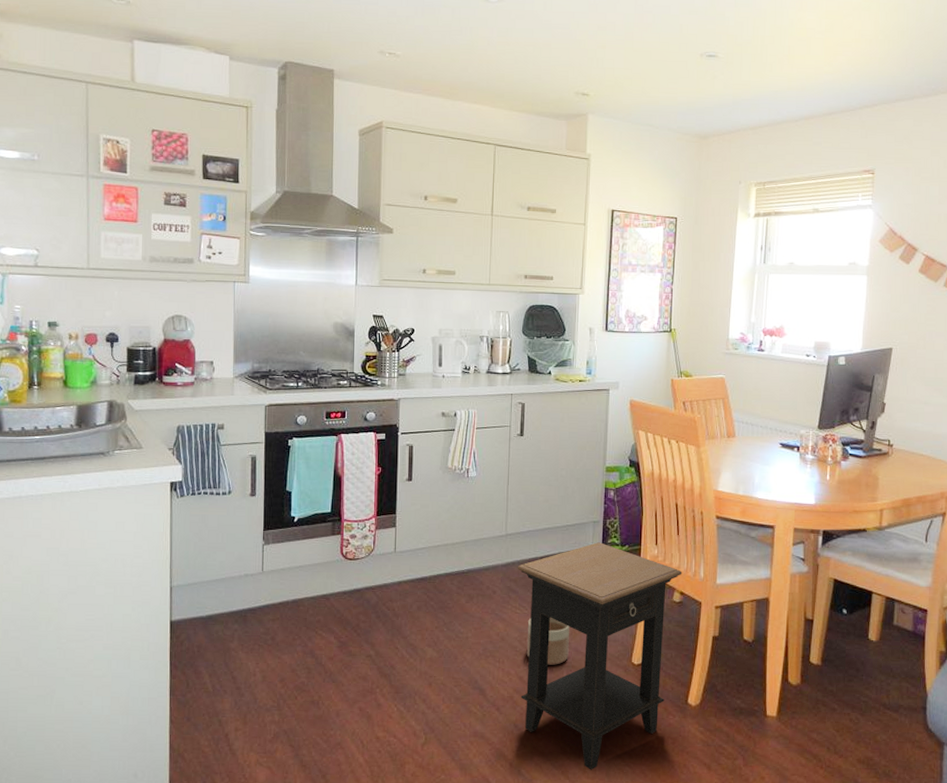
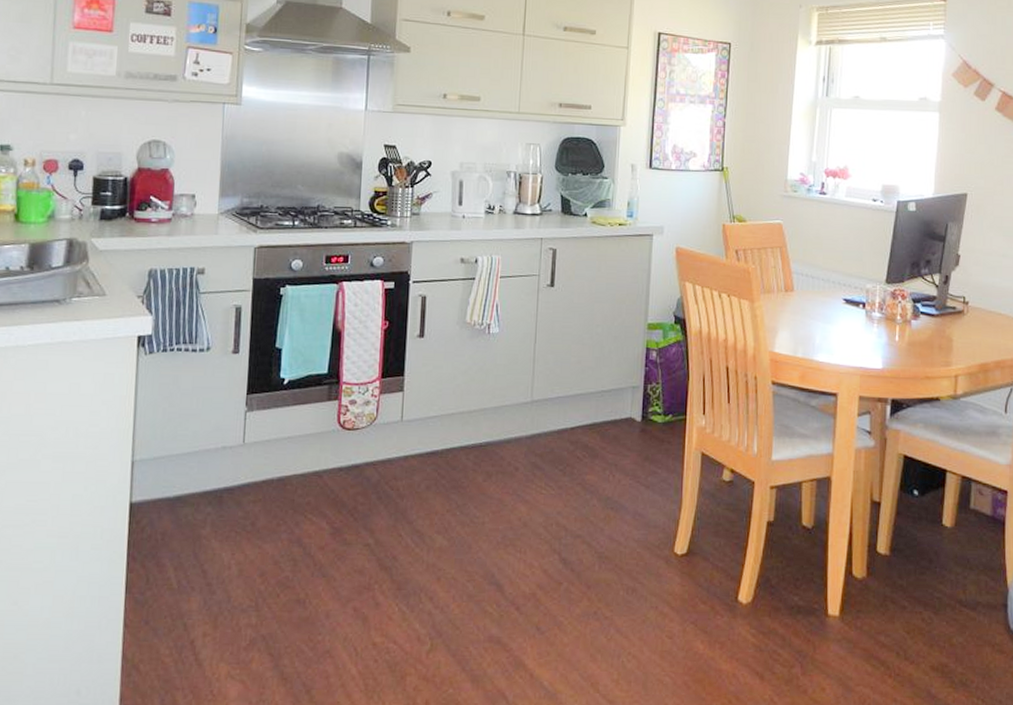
side table: present [517,542,683,770] -> none [544,411,733,681]
planter: present [526,618,569,665] -> none [552,500,603,556]

